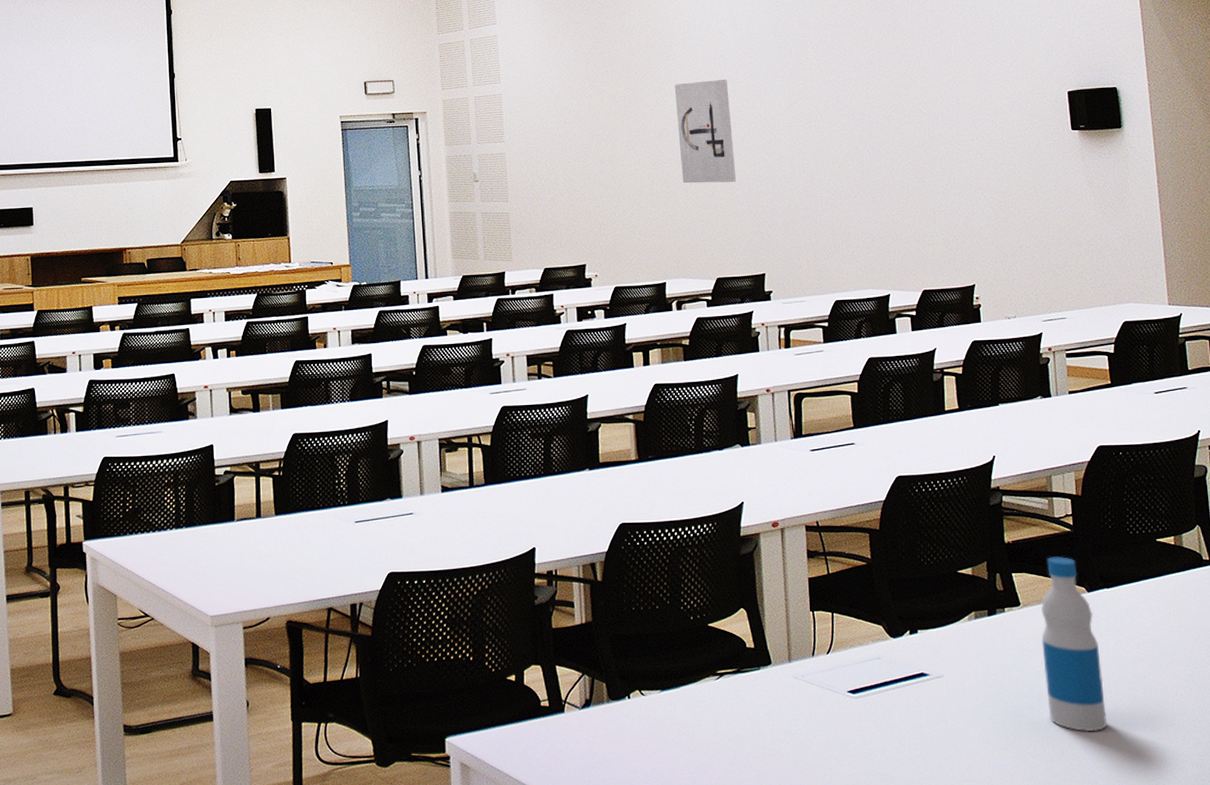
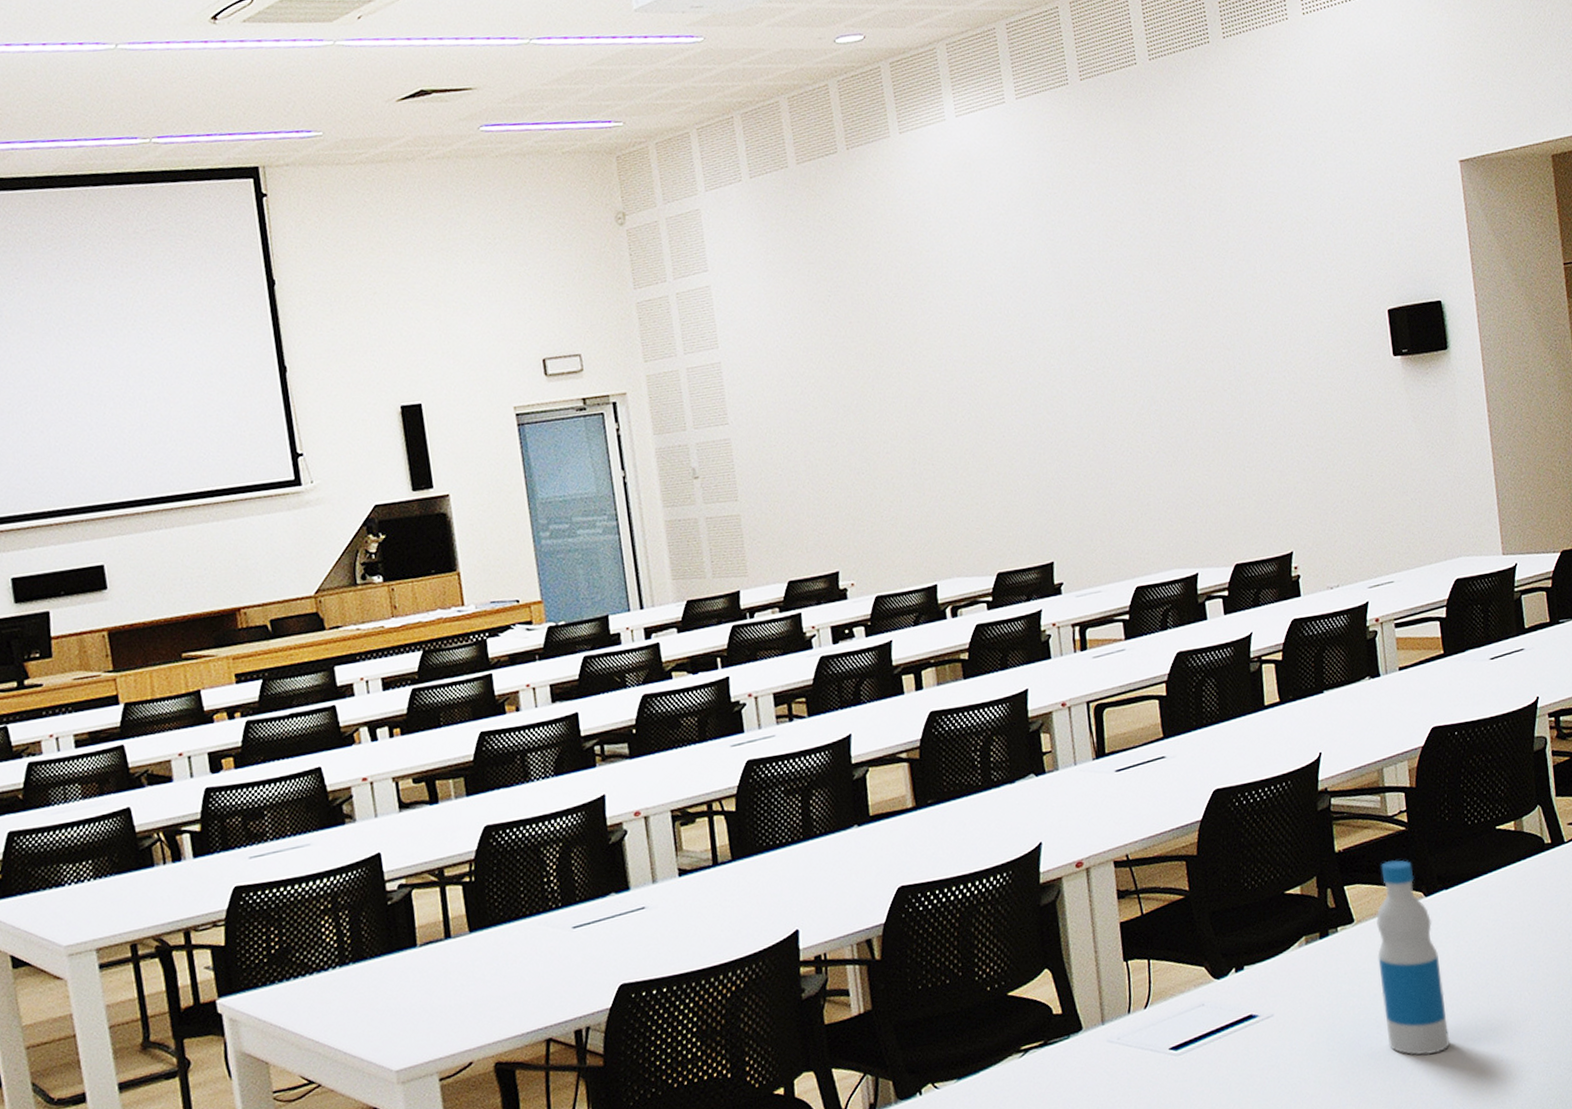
wall art: present [674,79,737,184] -> none [934,322,1015,458]

